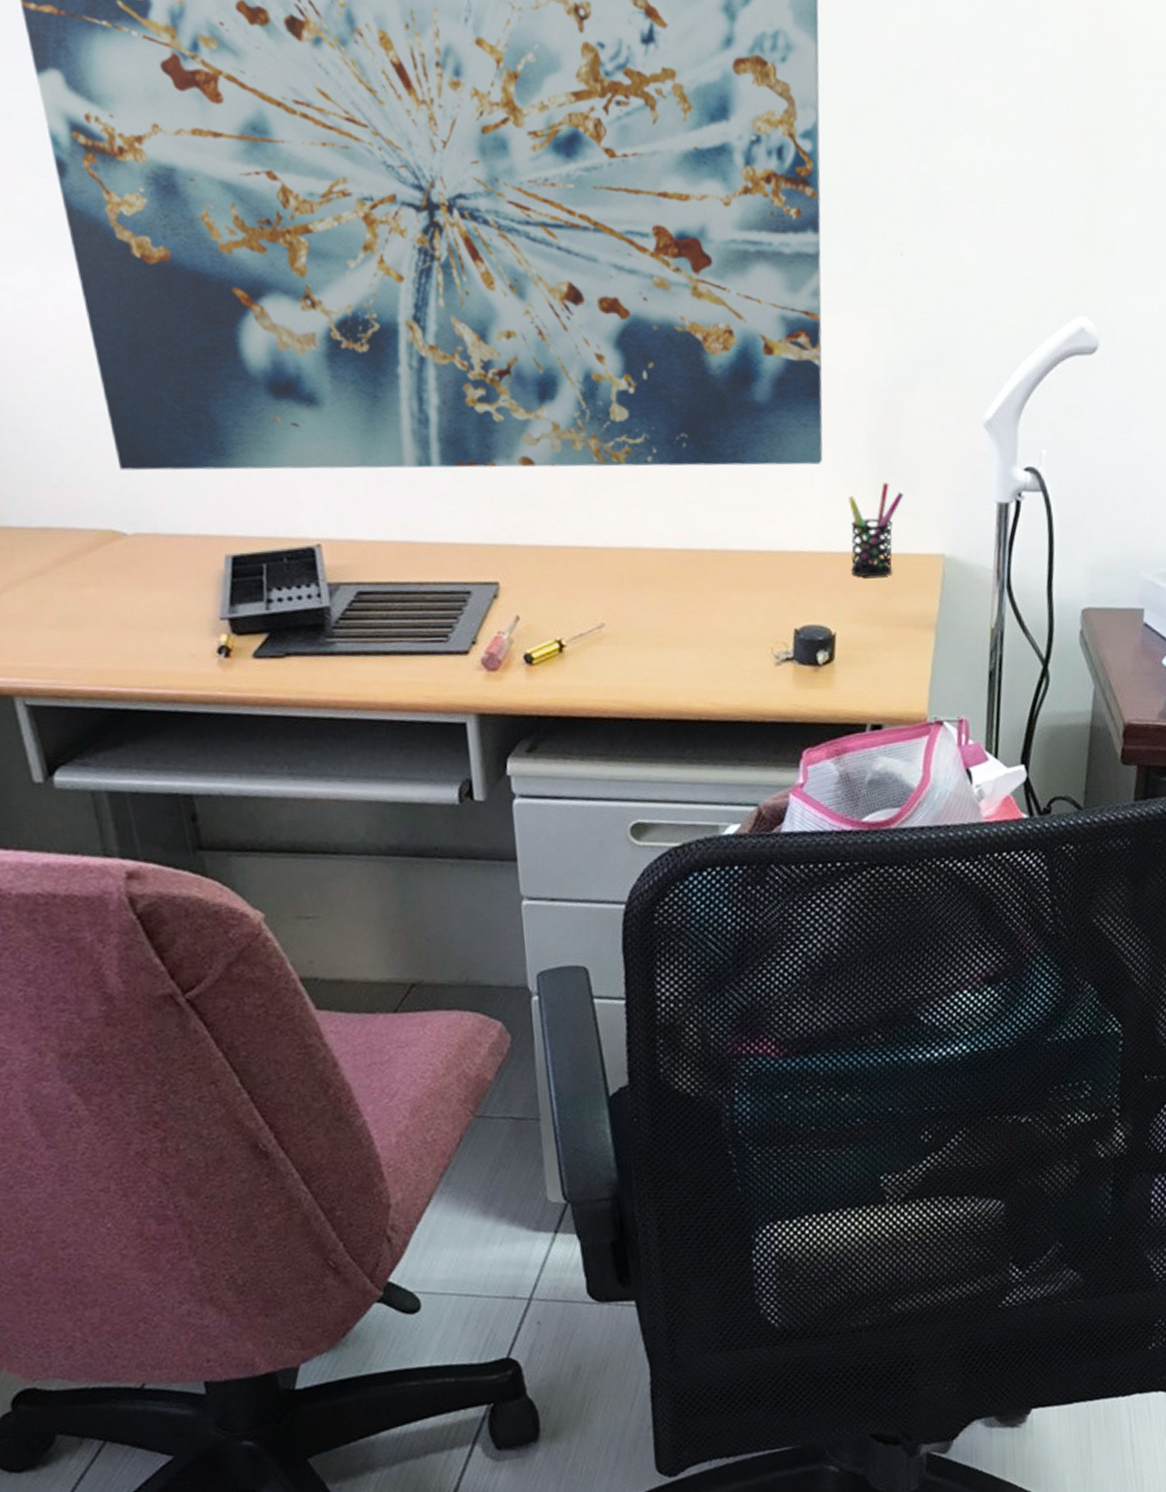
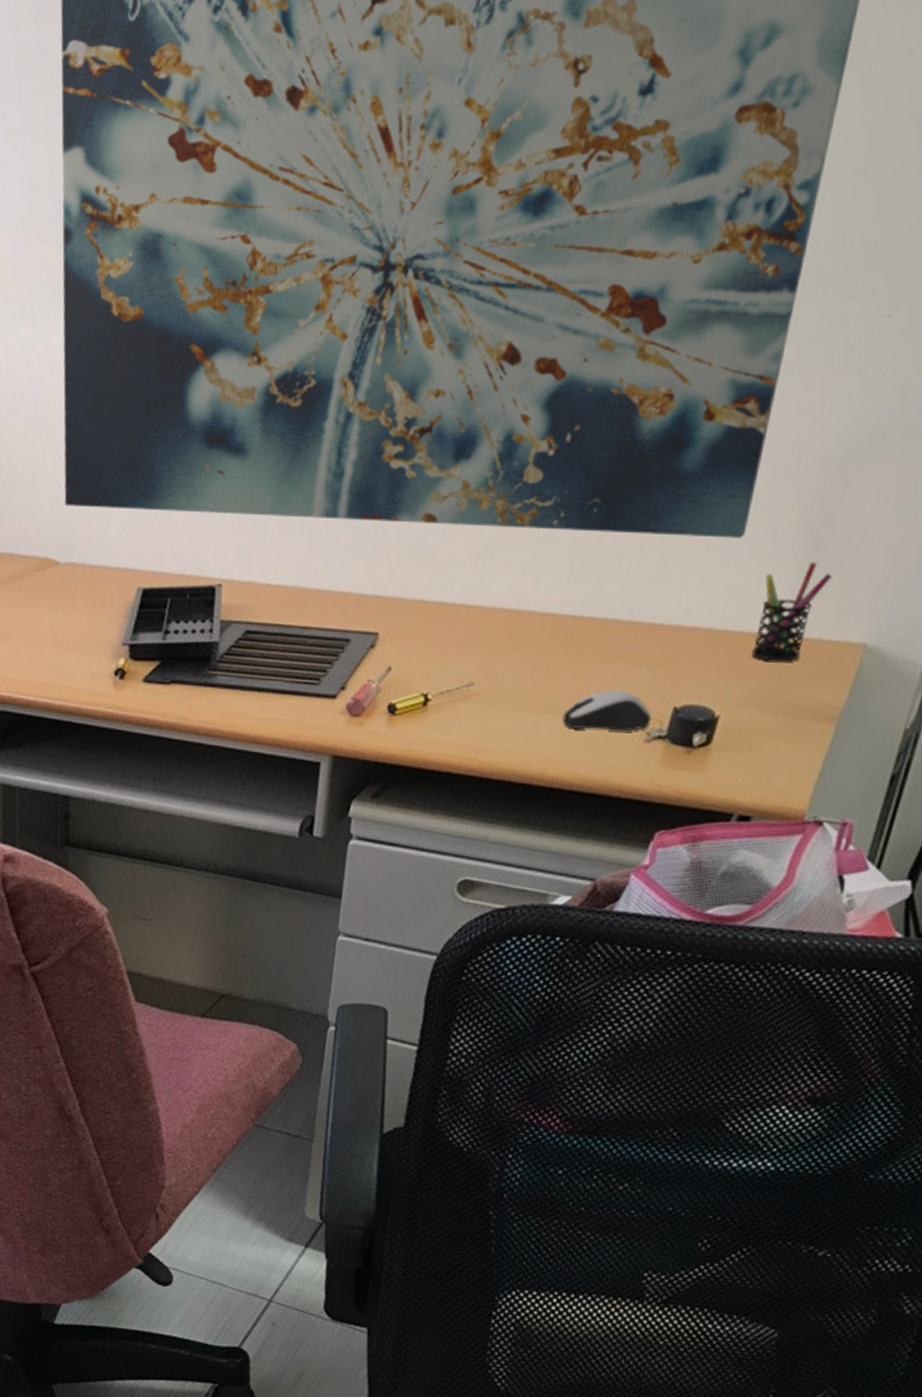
computer mouse: none [695,617,777,660] -> present [562,689,651,732]

